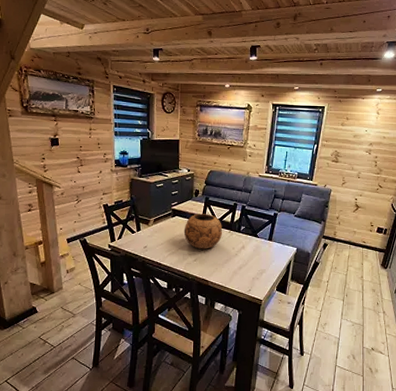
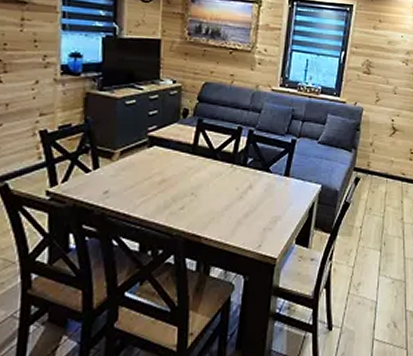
decorative bowl: present [183,214,223,249] -> none [165,142,223,191]

